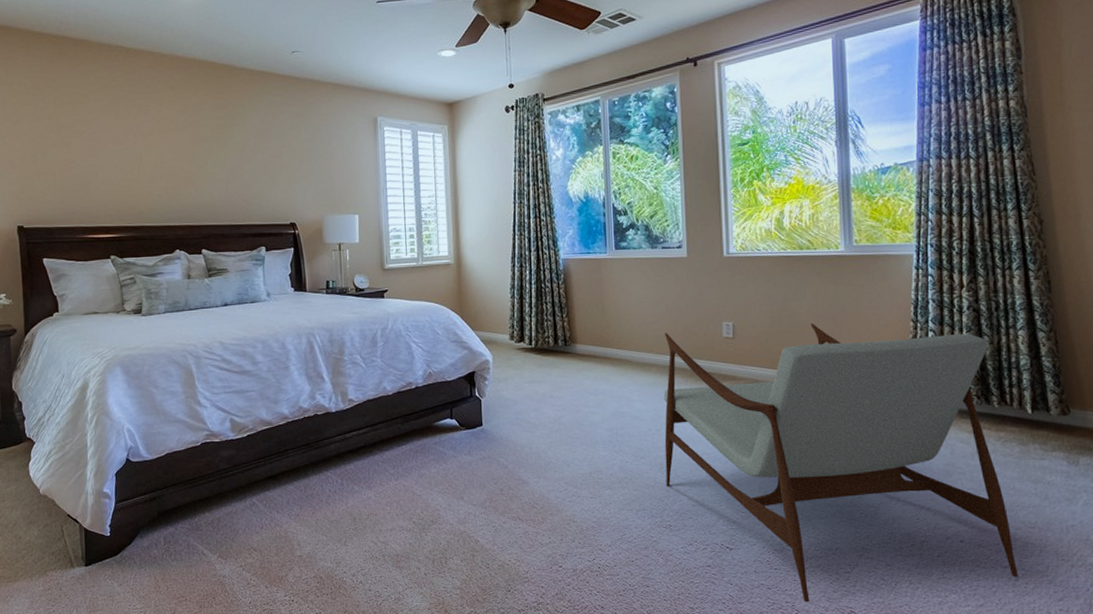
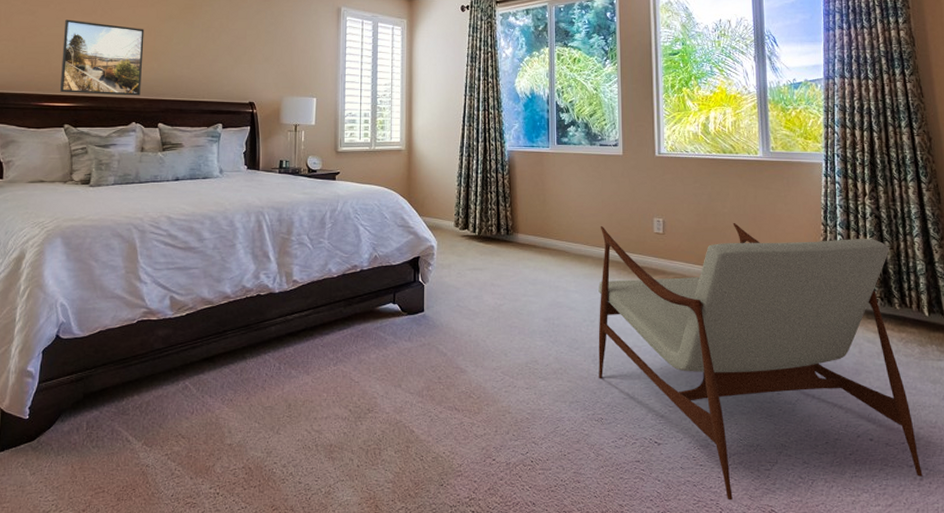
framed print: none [99,149,182,224] -> present [60,19,145,96]

